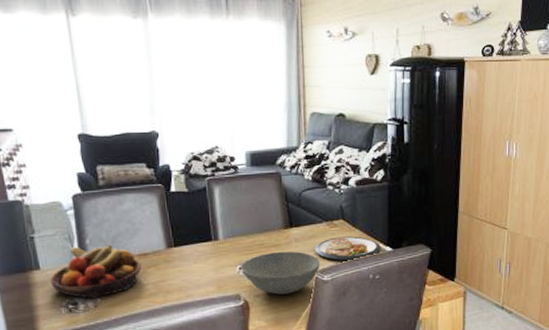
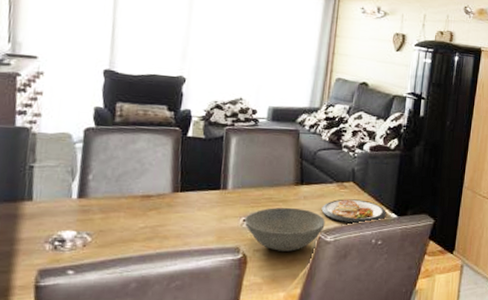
fruit bowl: present [50,244,142,299] -> none [40,180,143,237]

